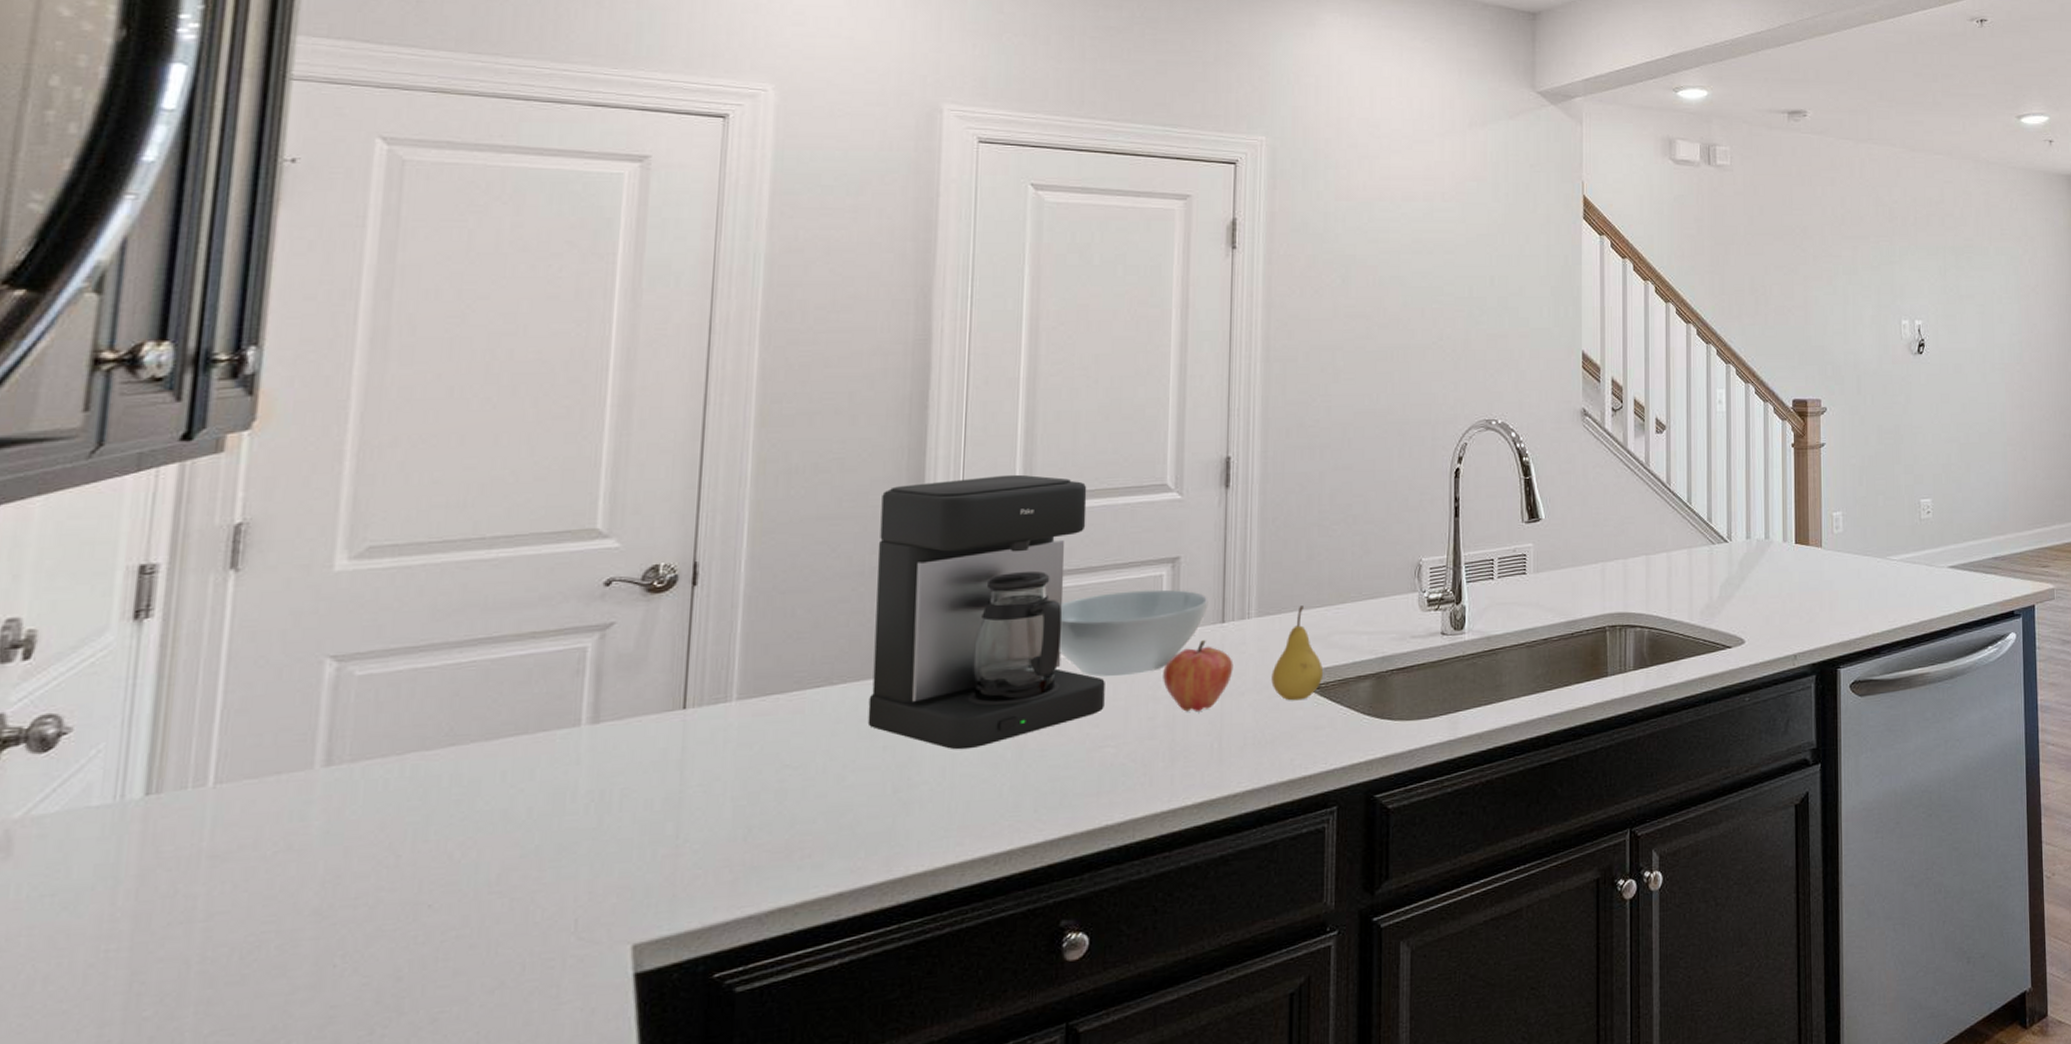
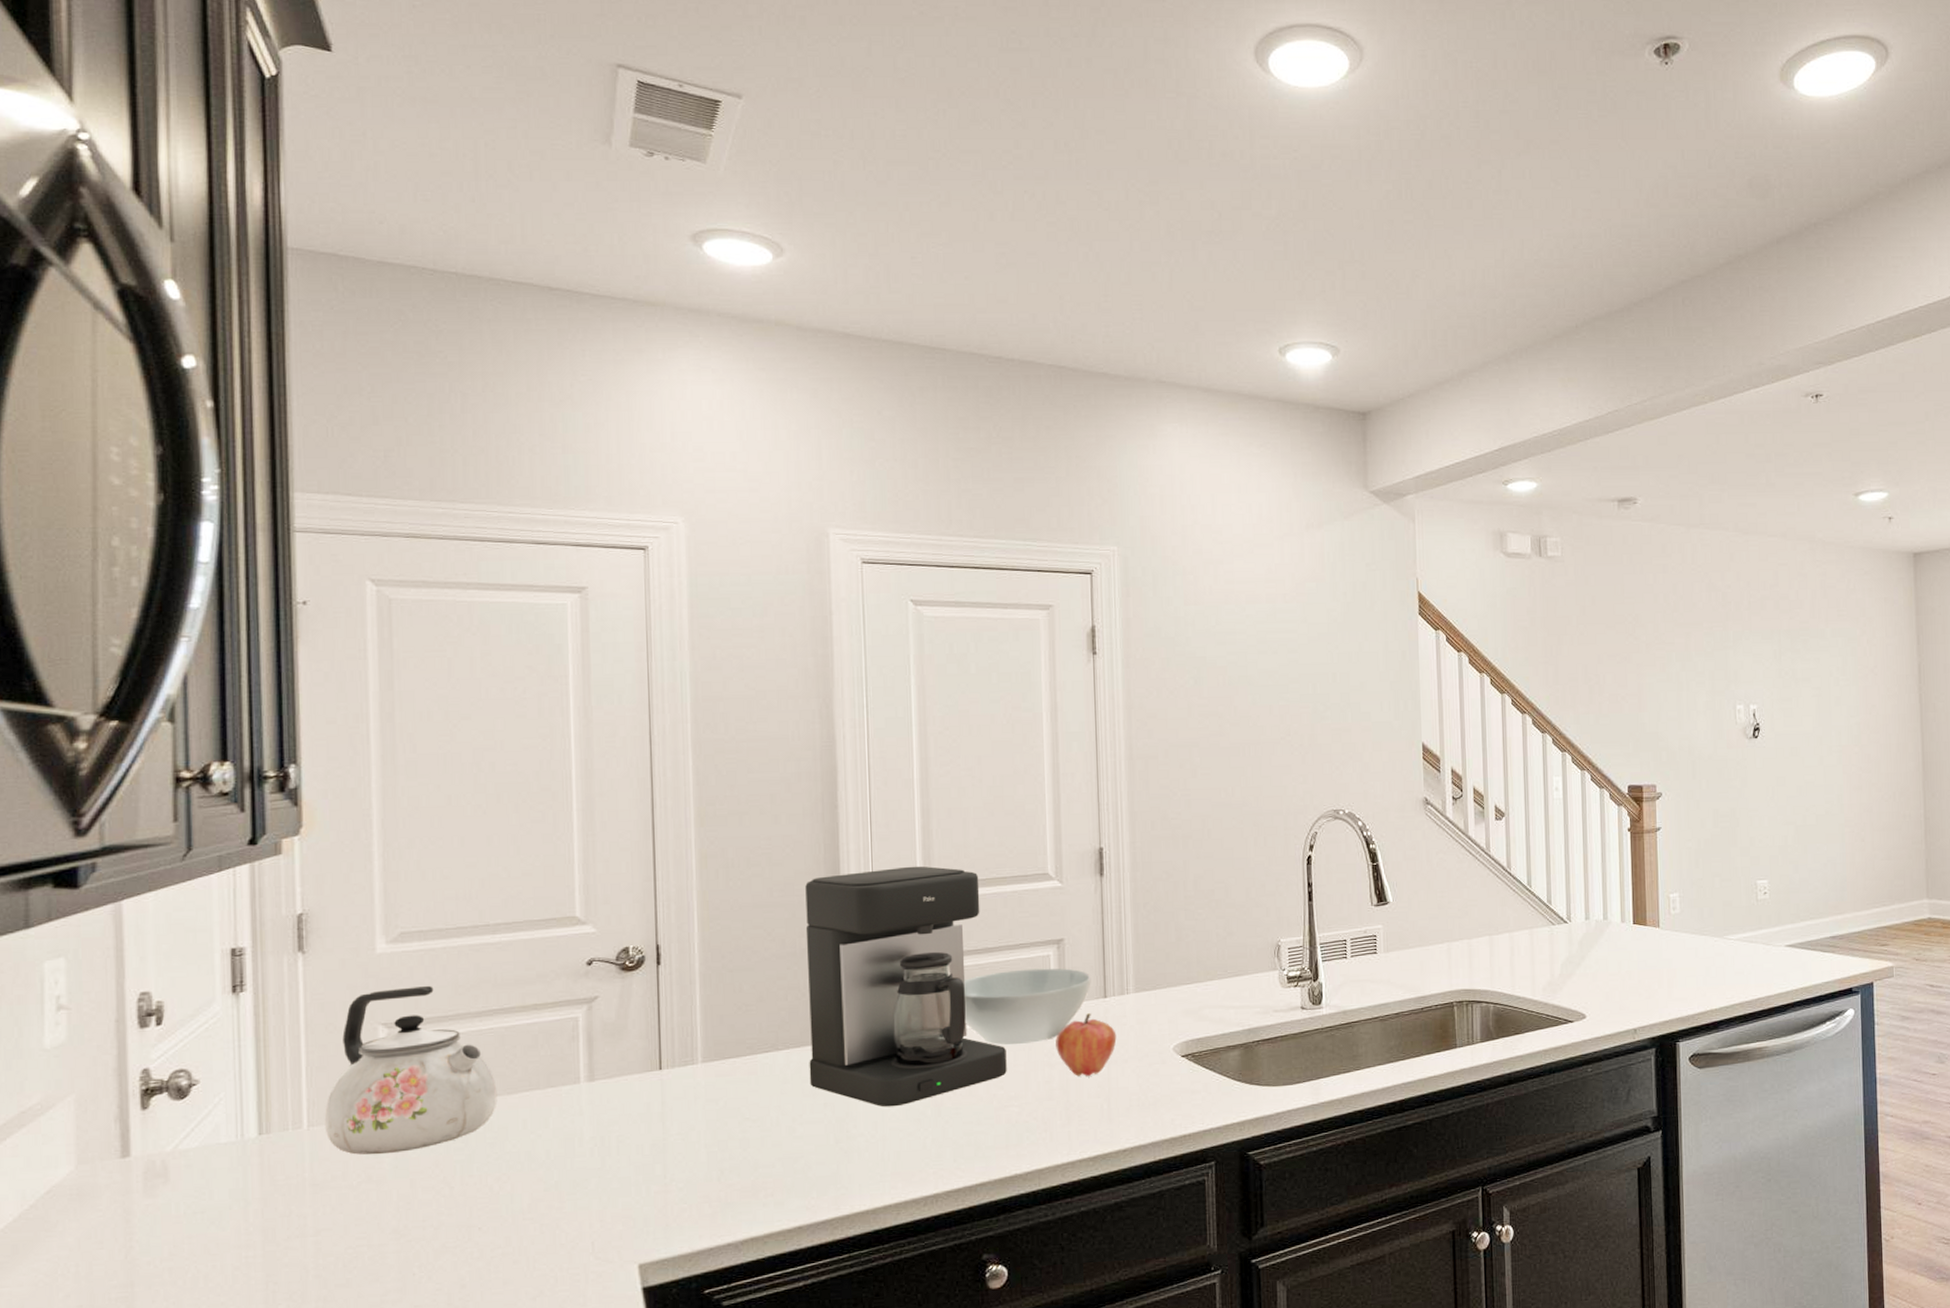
kettle: none [237,609,473,818] -> present [324,985,498,1155]
fruit: present [1271,605,1324,701] -> none [1150,982,1197,1068]

